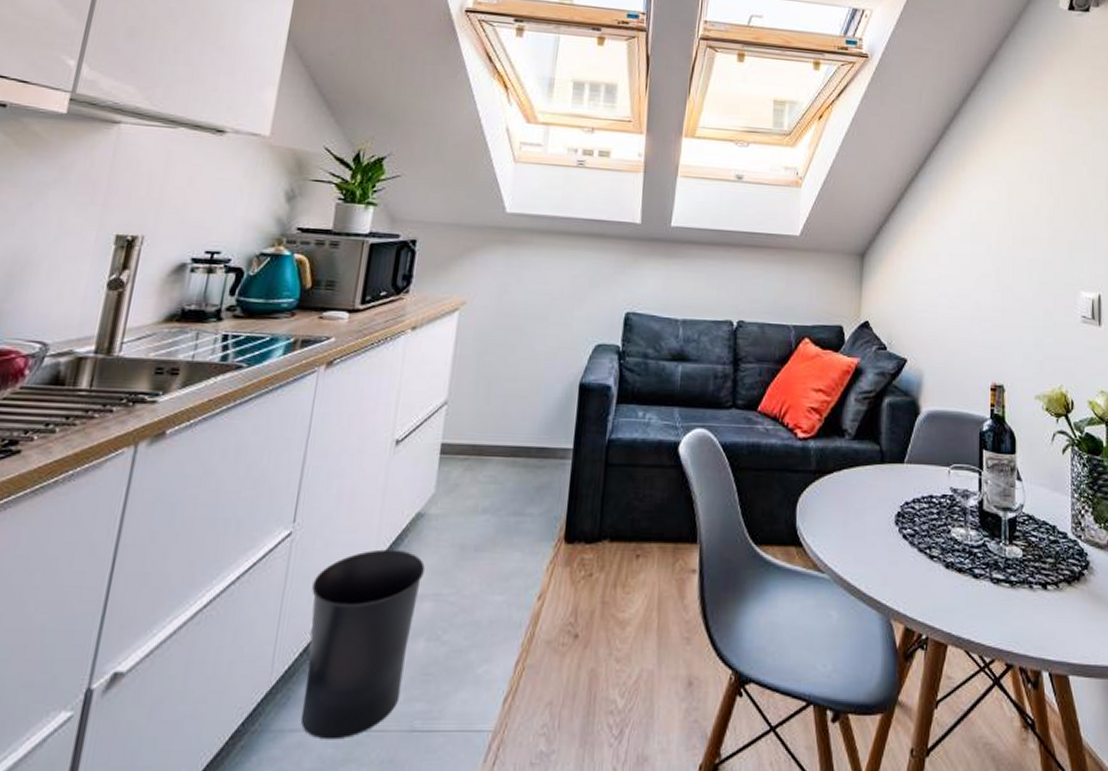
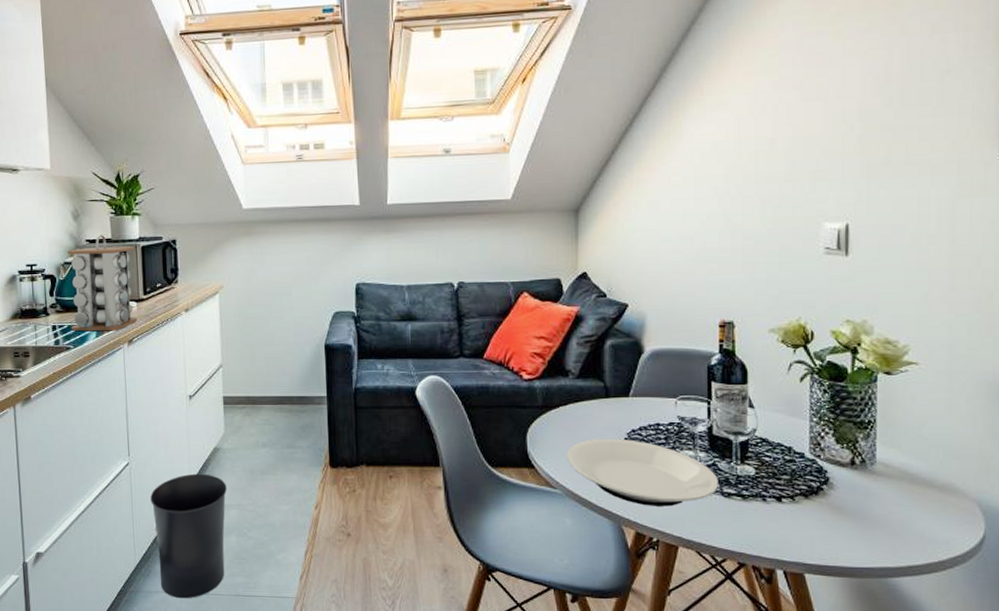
spice rack: none [249,223,359,348] -> present [67,234,138,332]
plate: none [838,511,988,595] -> present [567,438,718,507]

